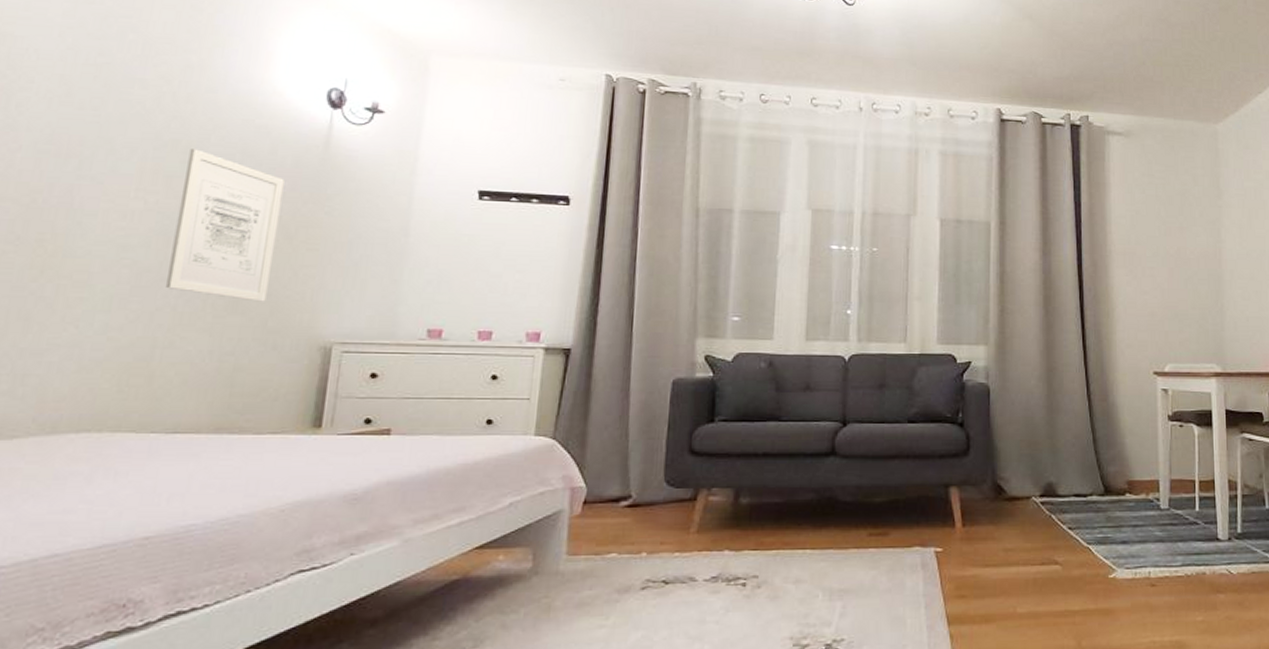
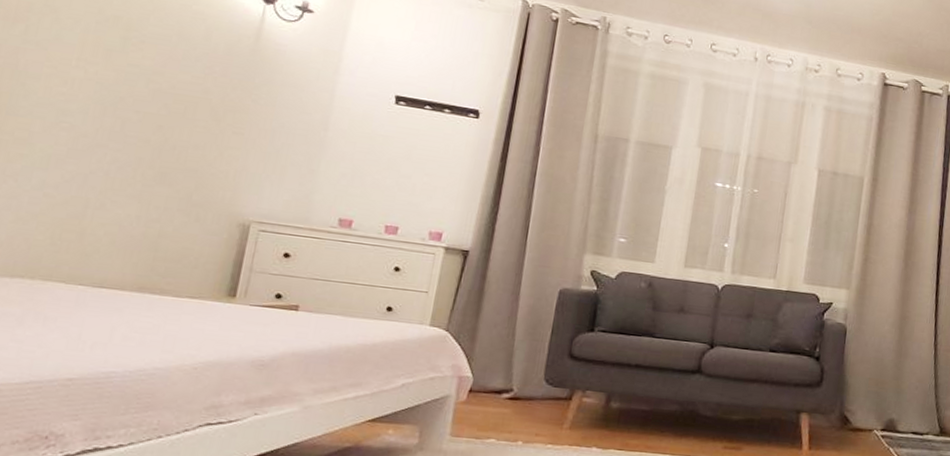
wall art: present [164,149,284,302] -> none [99,26,216,177]

